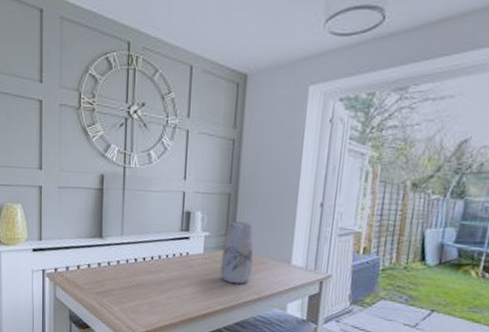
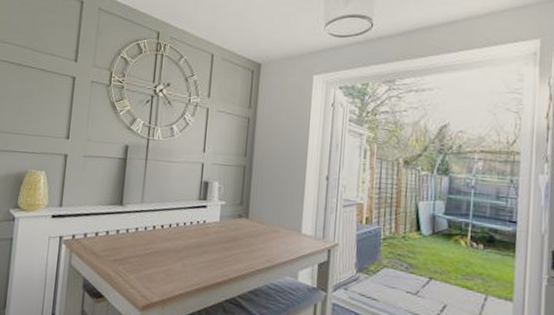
vase: present [220,221,254,284] -> none [235,191,267,252]

